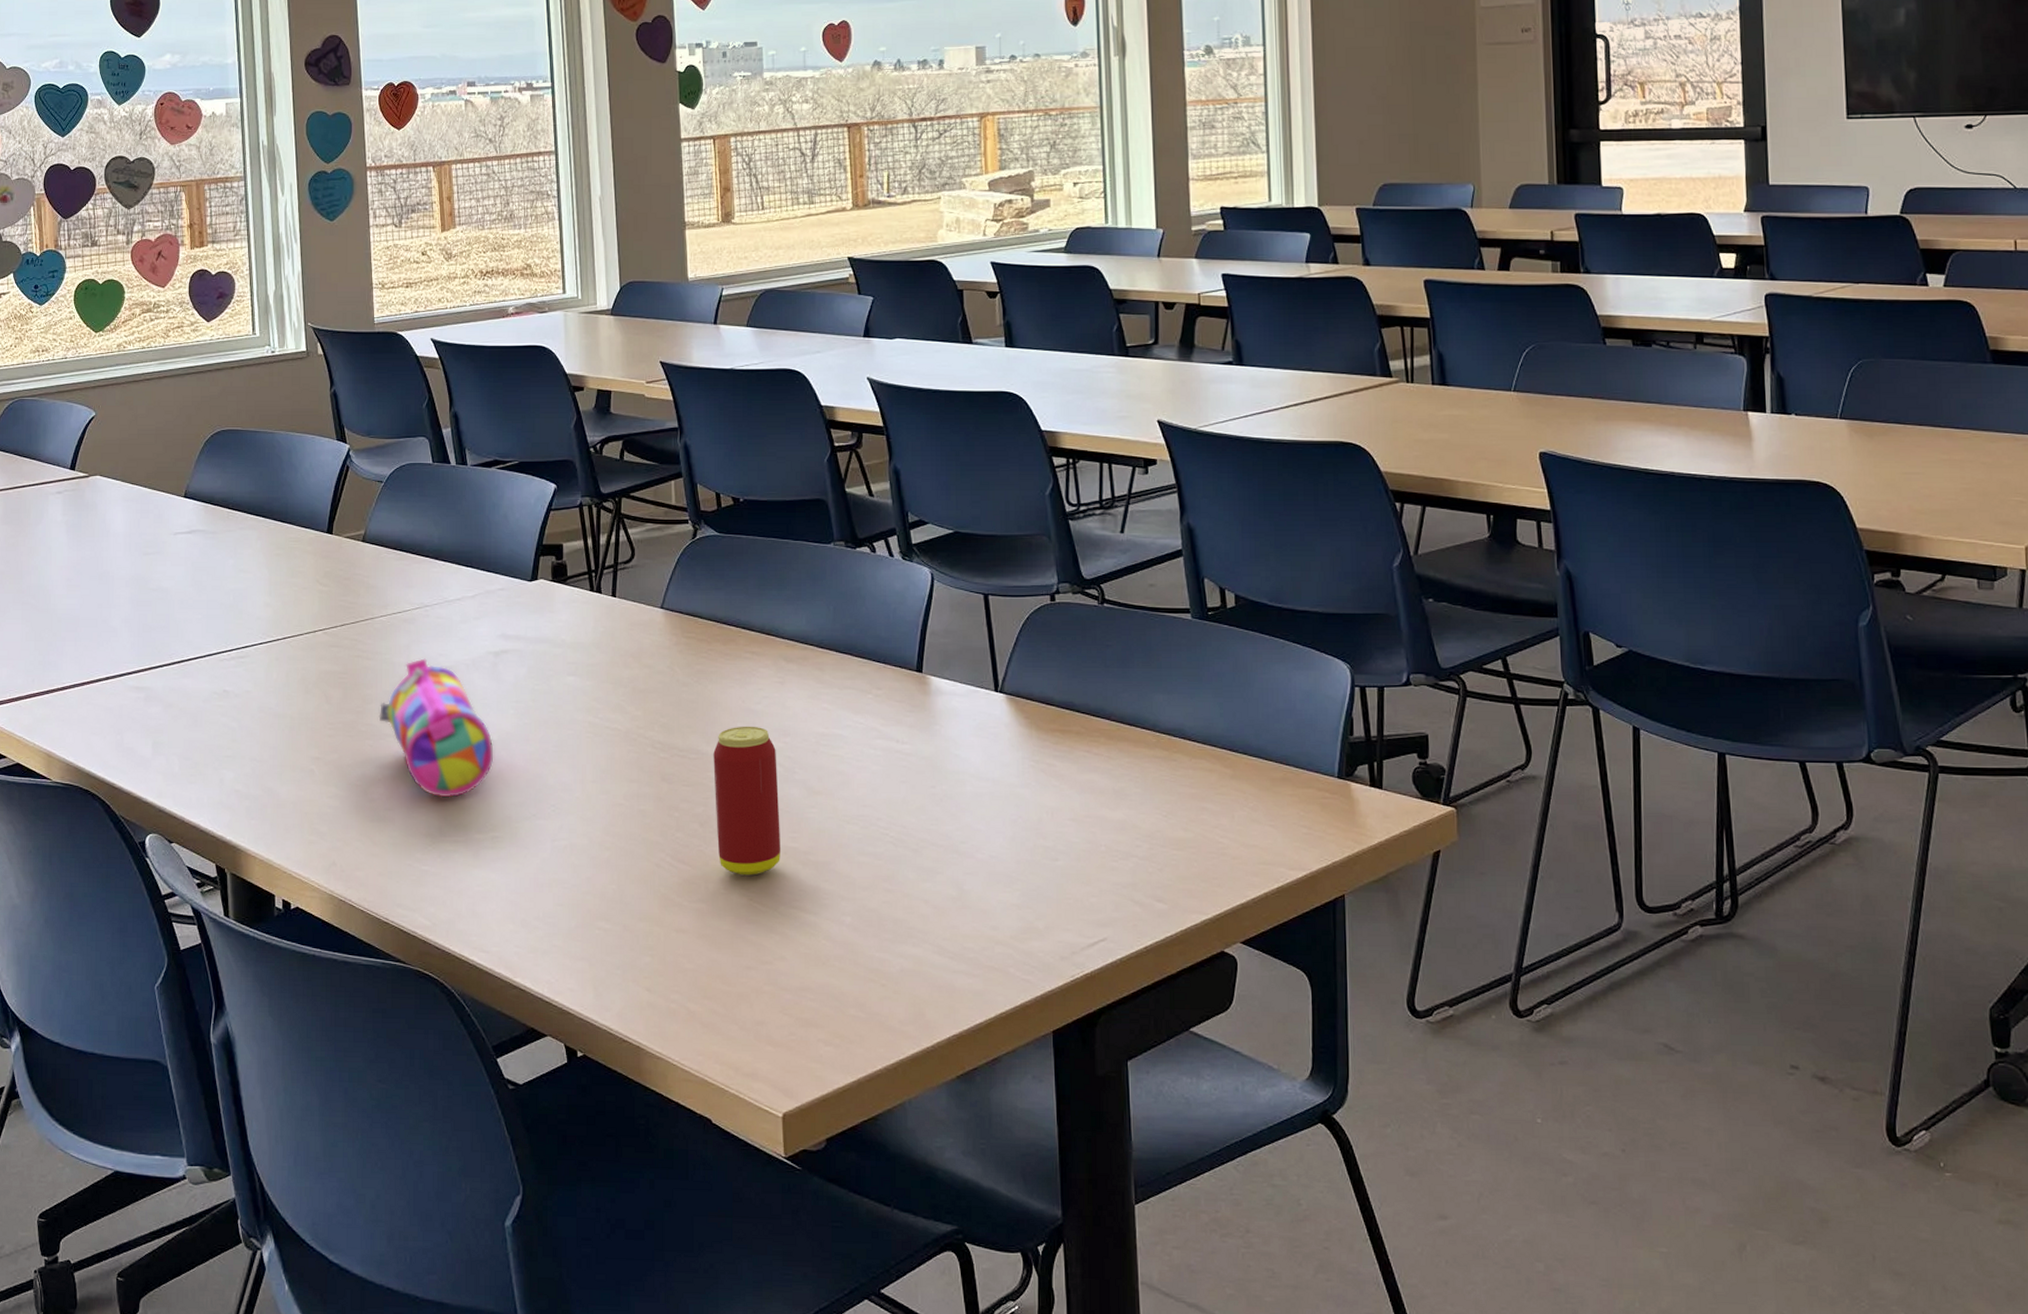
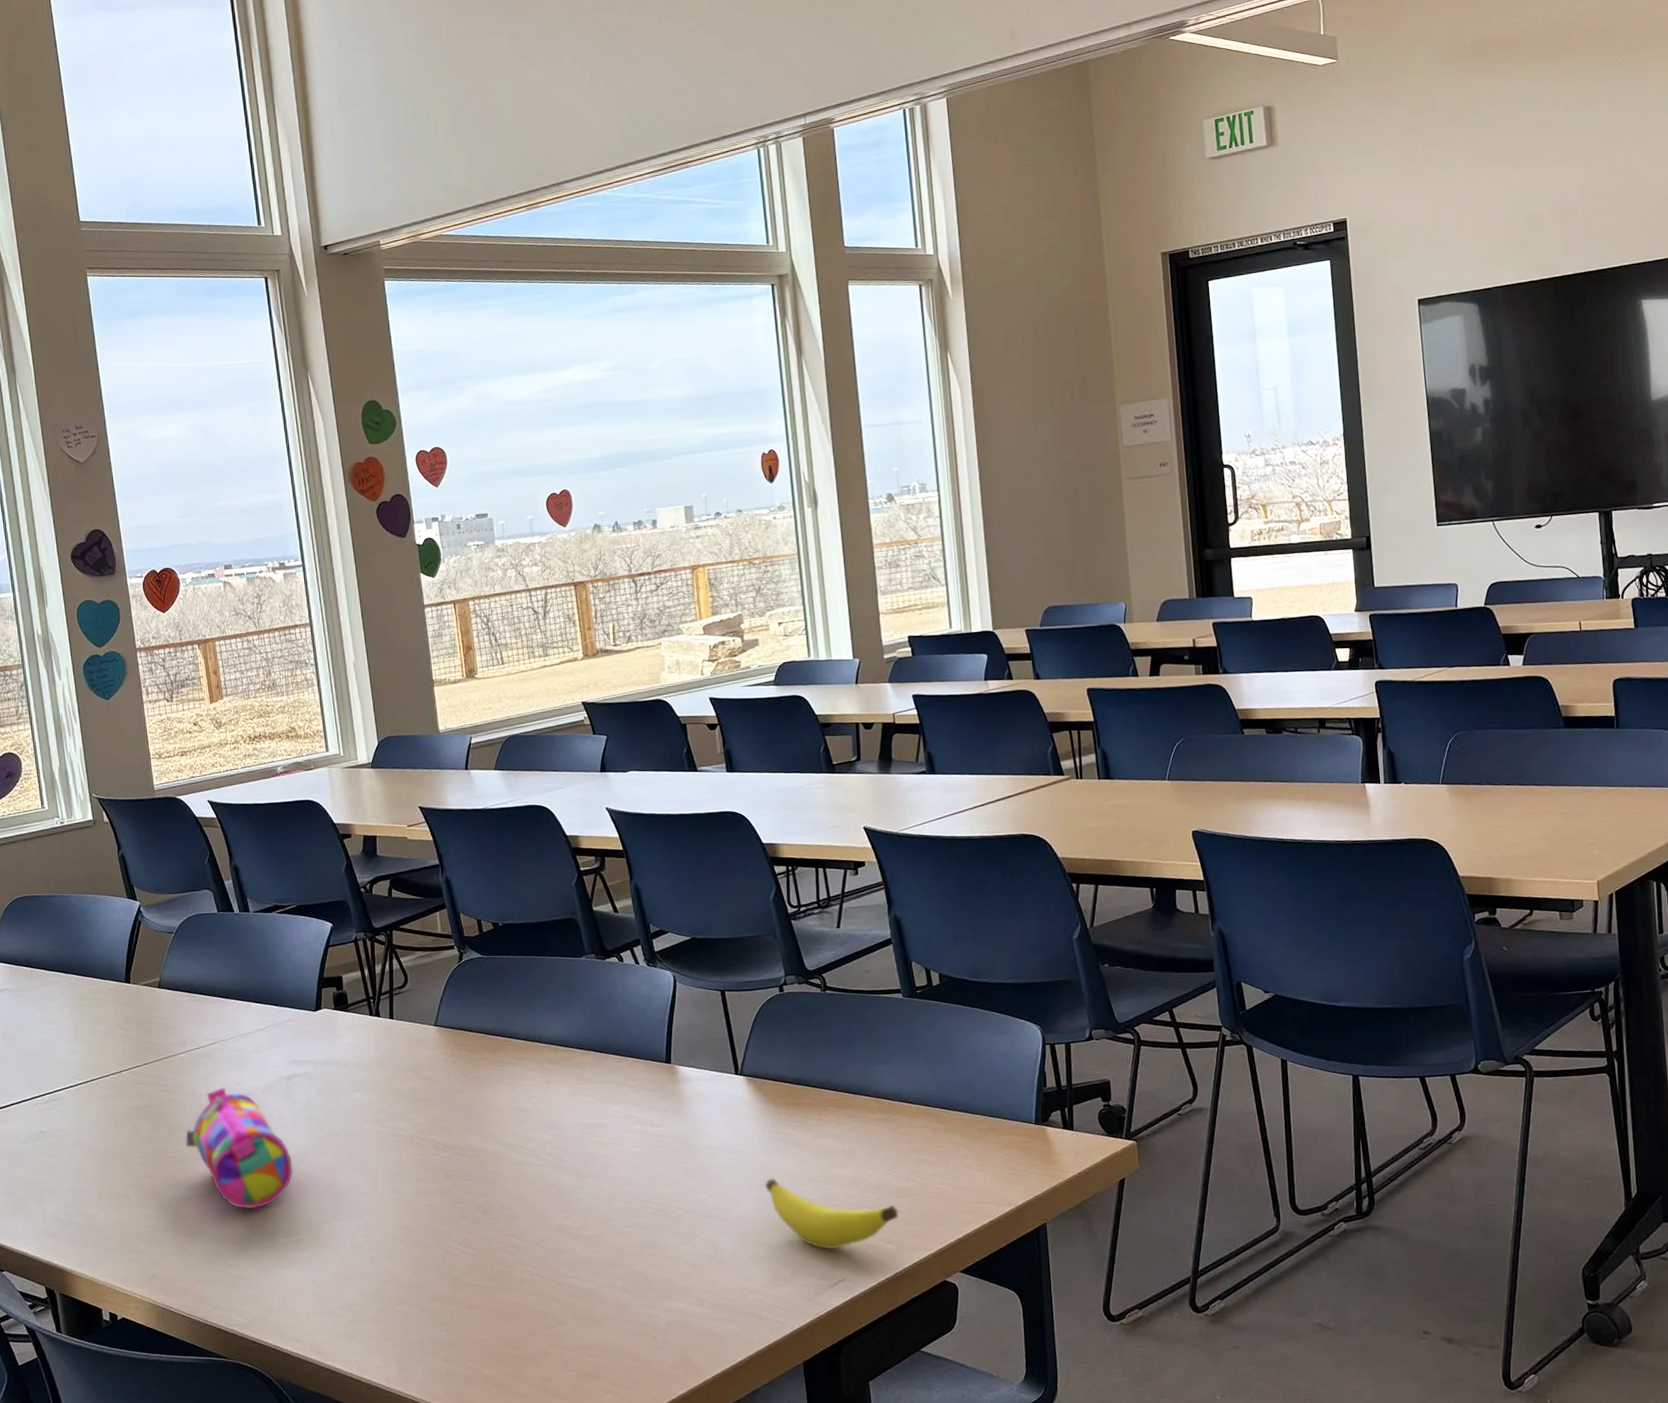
beverage can: present [713,726,780,876] -> none [490,1122,556,1254]
banana: none [1020,814,1173,903] -> present [764,1178,899,1250]

